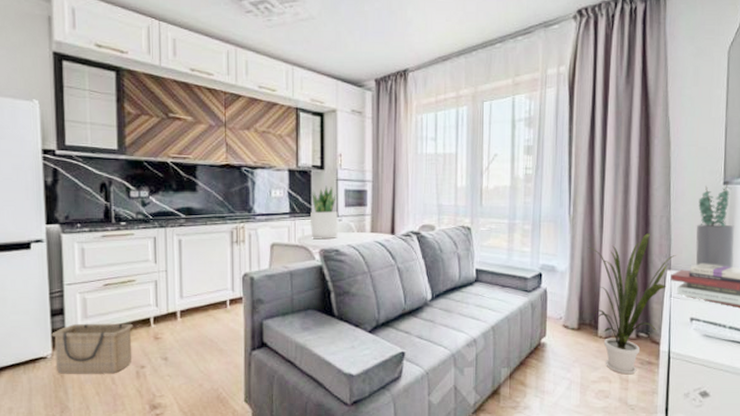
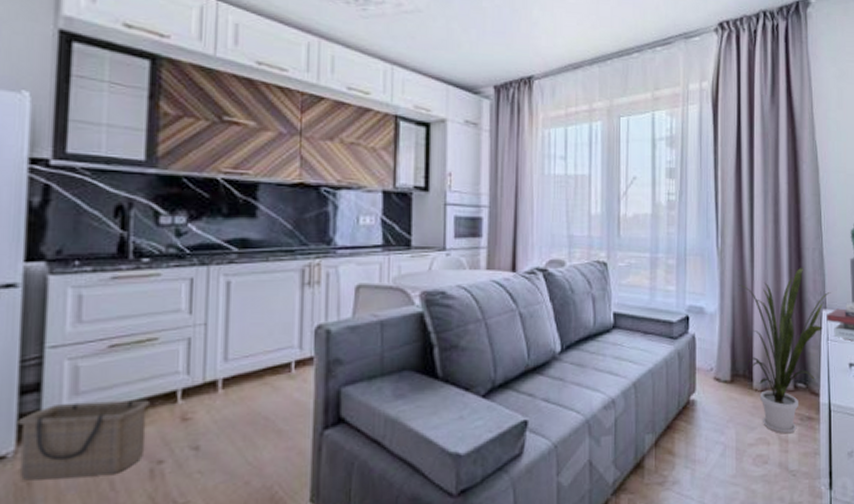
planter: present [311,185,338,240] -> none [410,211,445,279]

